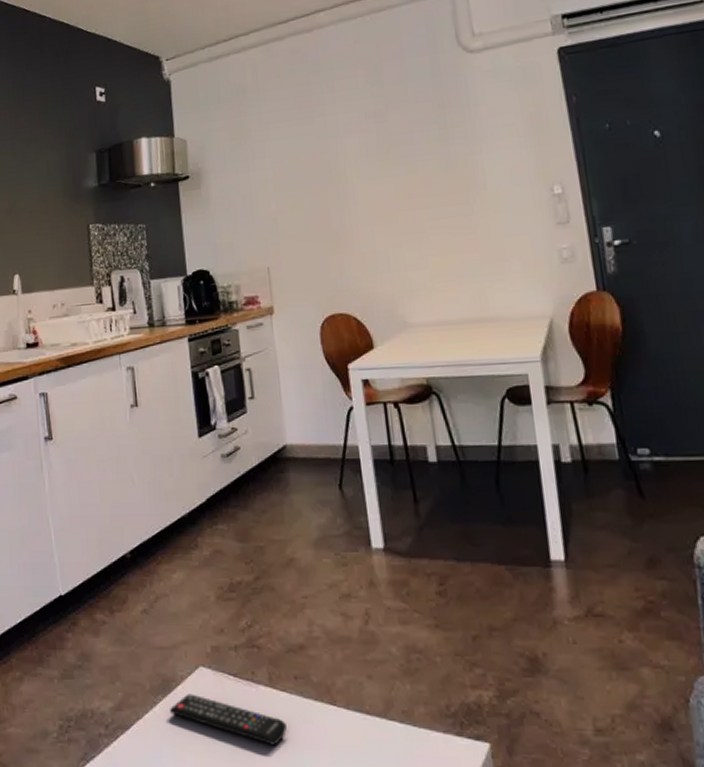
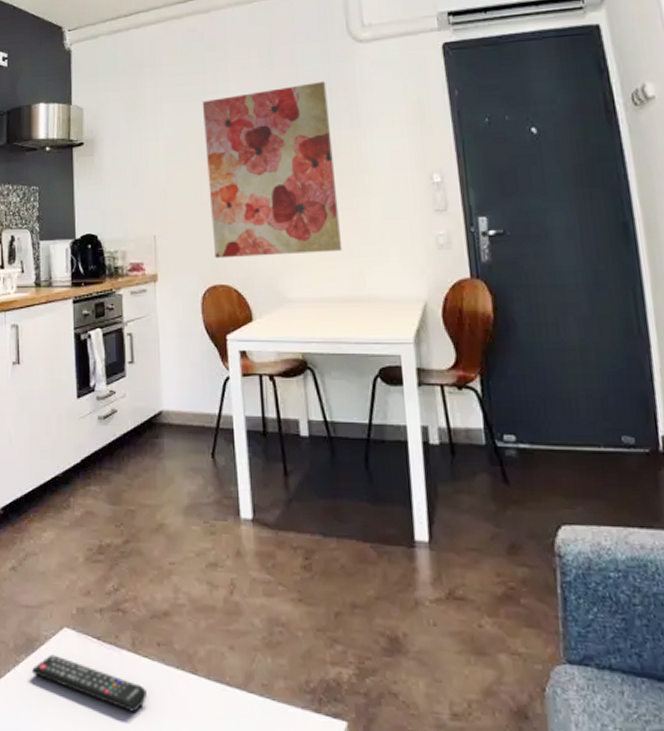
wall art: none [309,96,463,287] -> present [202,82,343,259]

